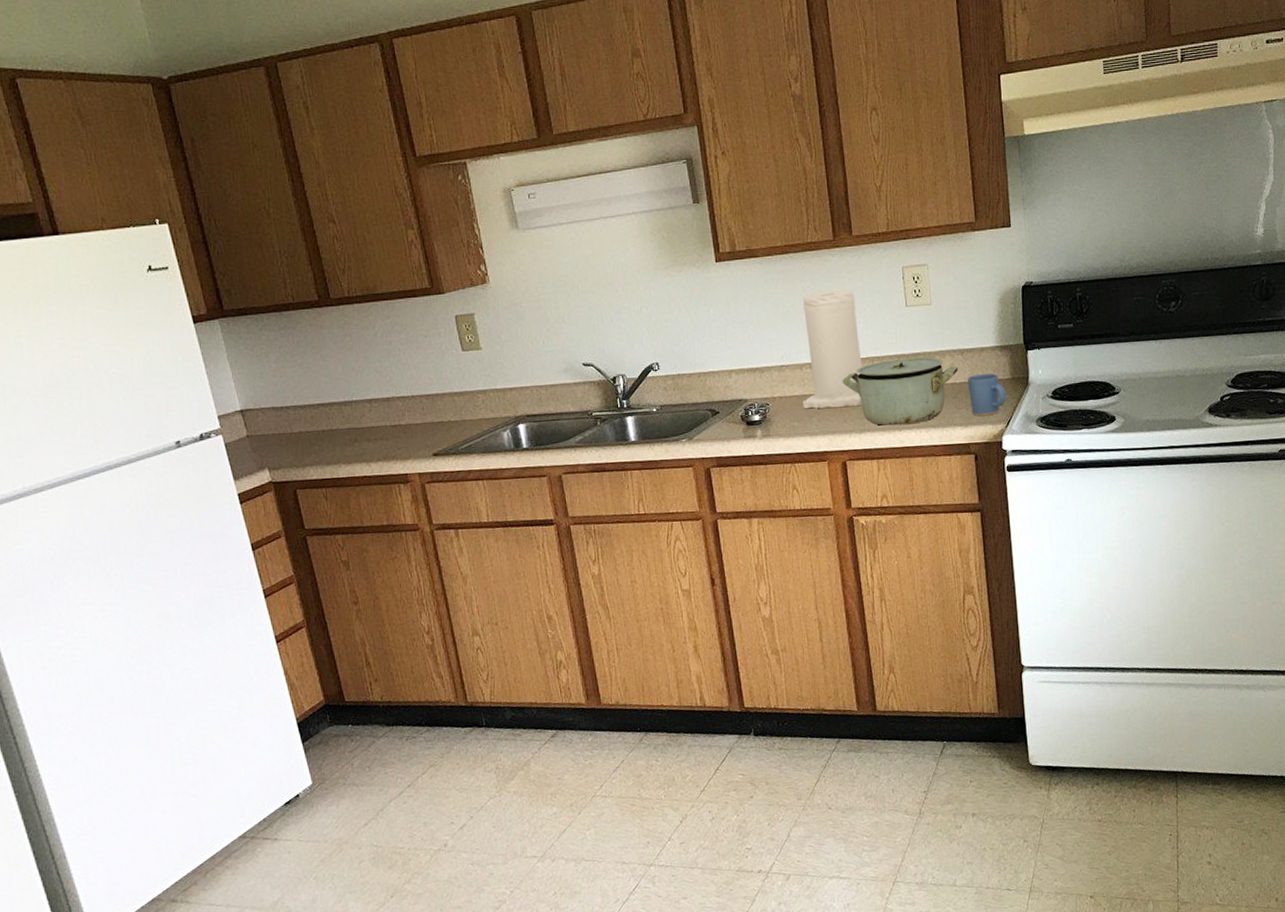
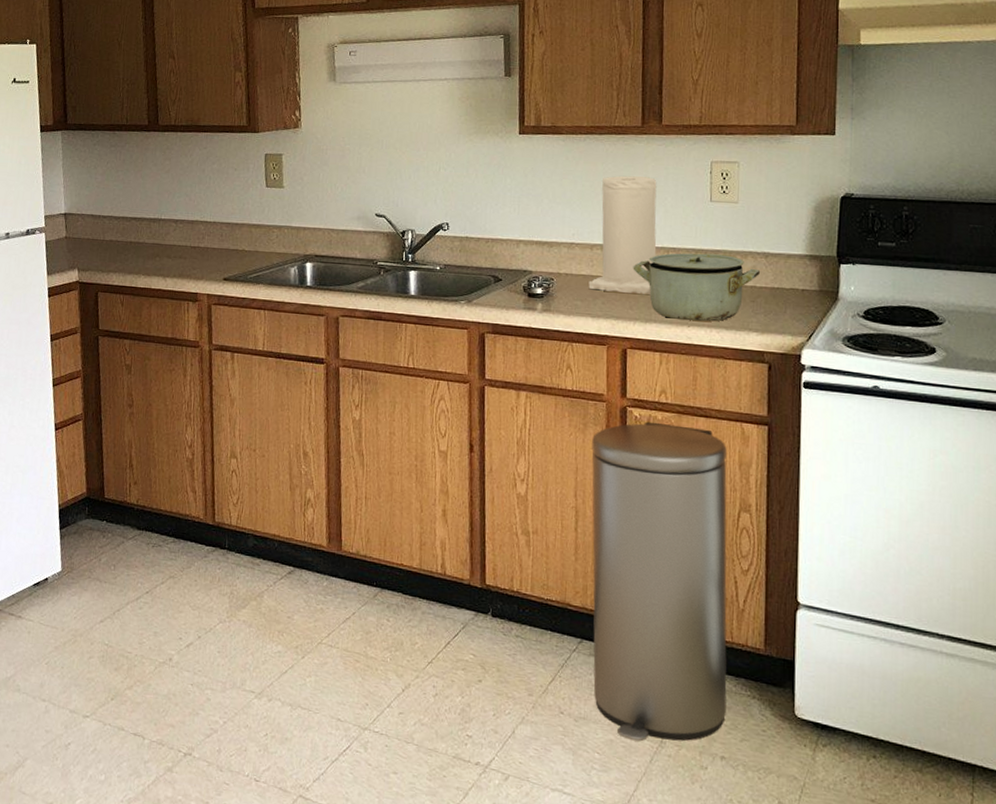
pedal bin: none [825,524,972,818] -> present [592,421,727,742]
mug: present [967,373,1007,416] -> none [768,281,811,325]

